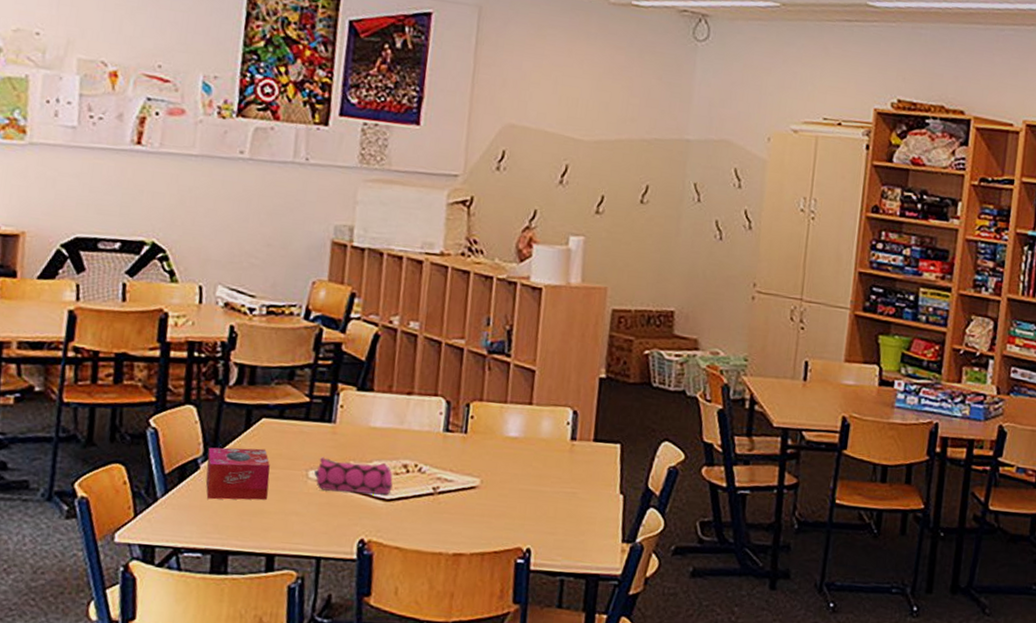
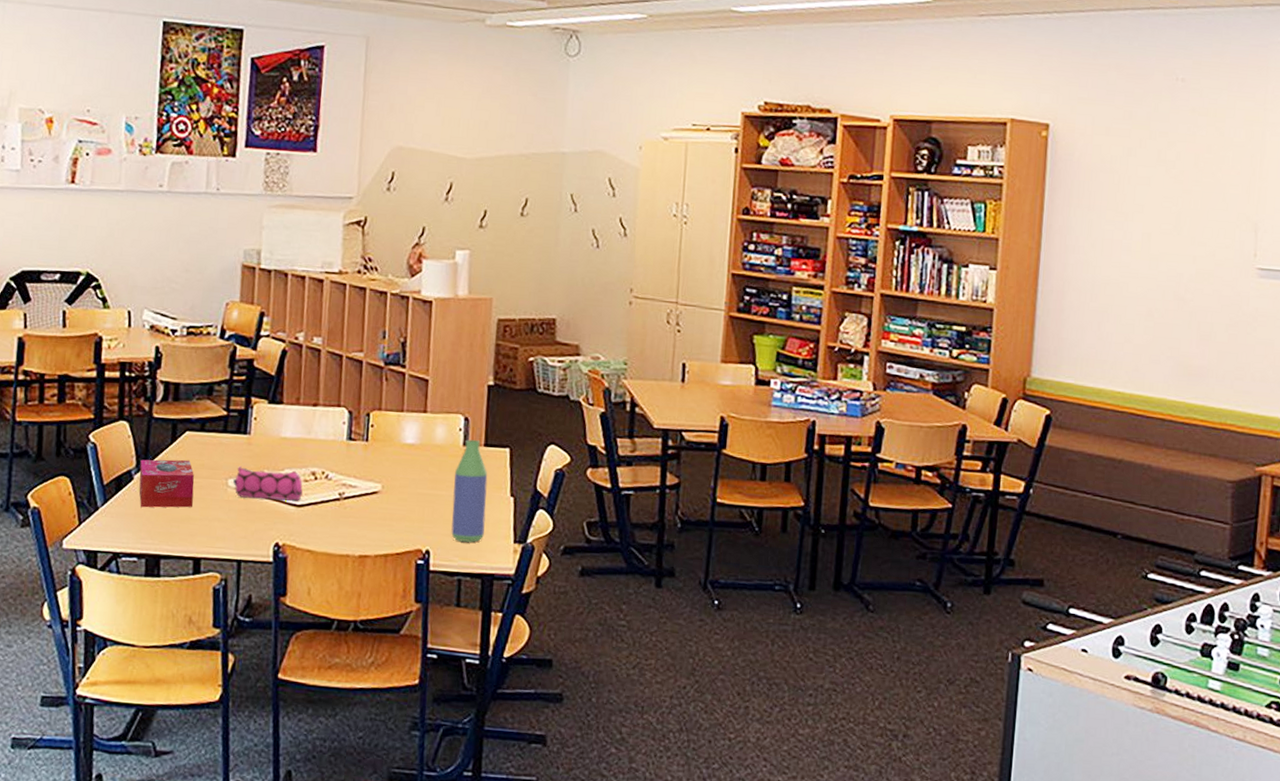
bottle: none [554,434,597,541] -> present [451,439,488,543]

